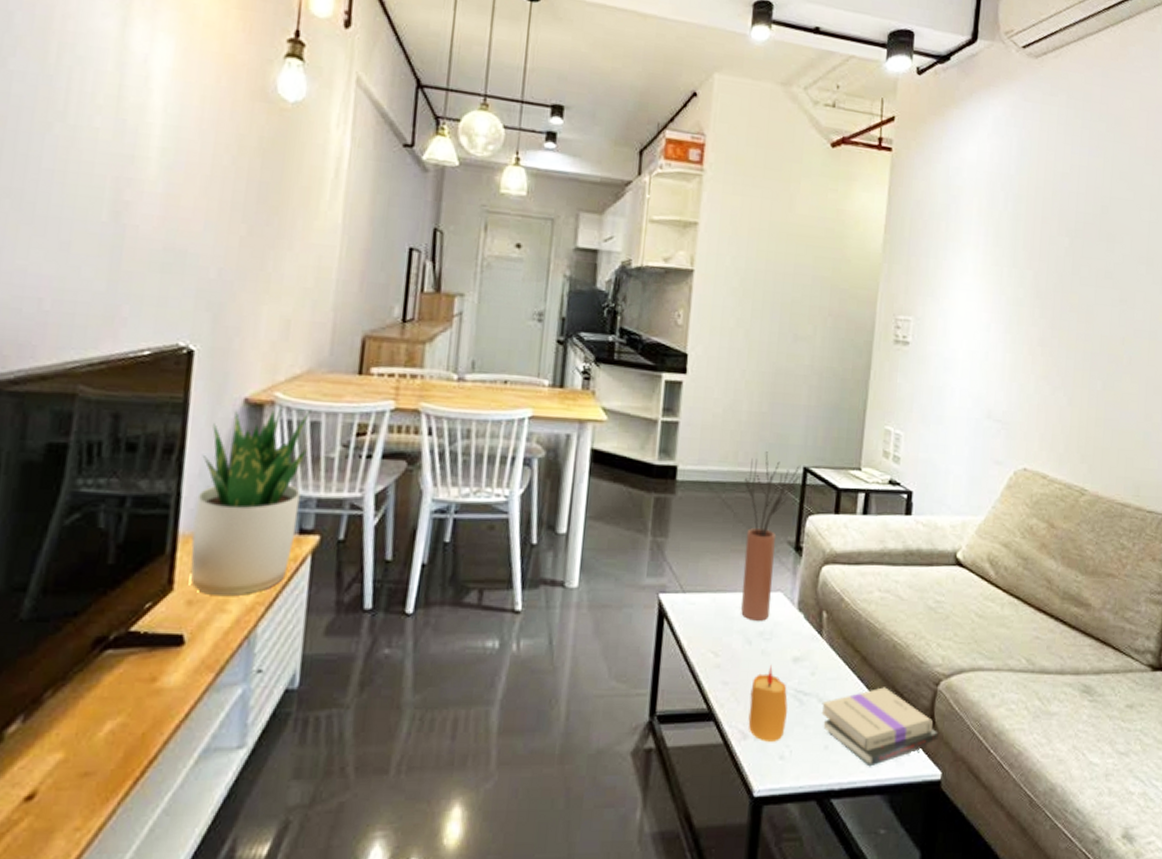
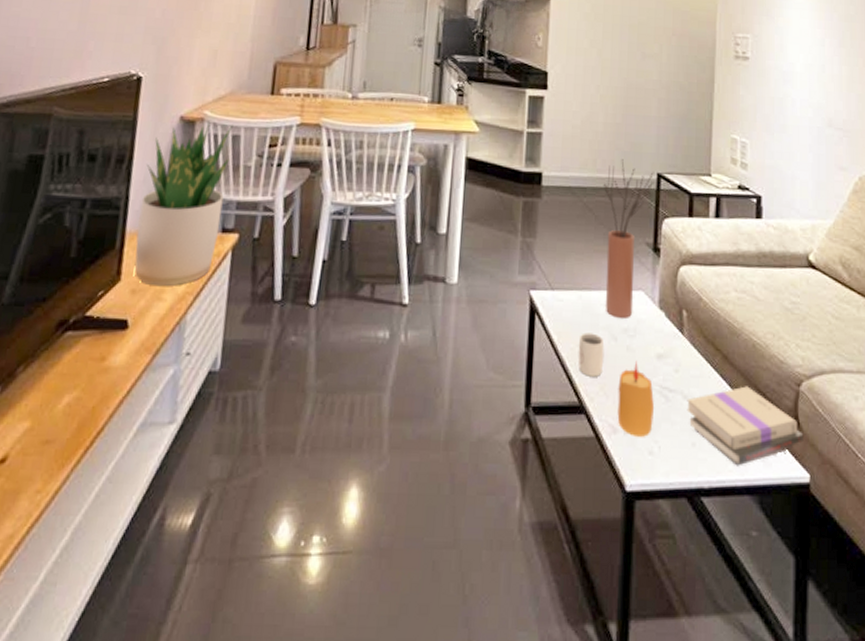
mug: none [708,637,738,682] -> present [578,333,605,377]

